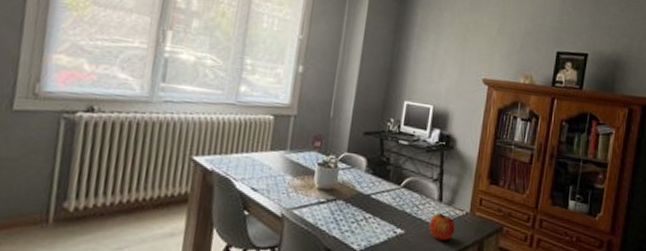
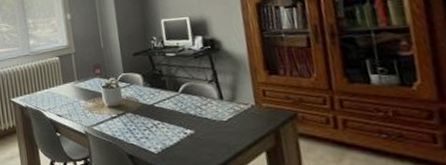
apple: present [429,212,456,241] -> none [216,109,245,135]

